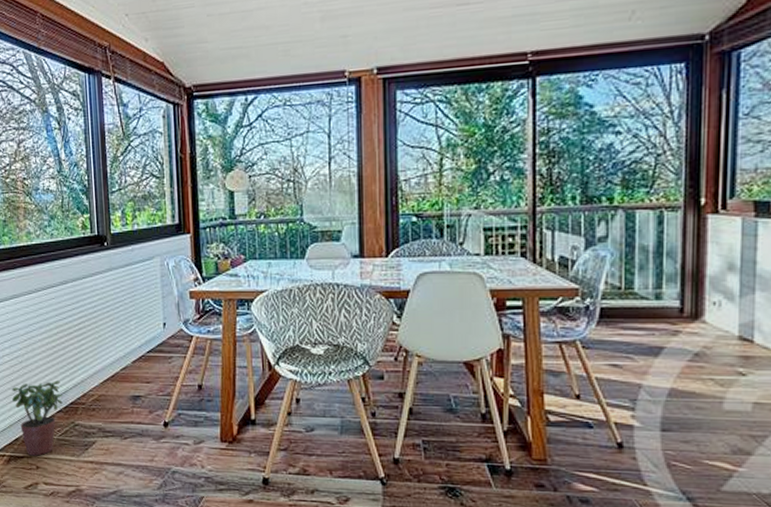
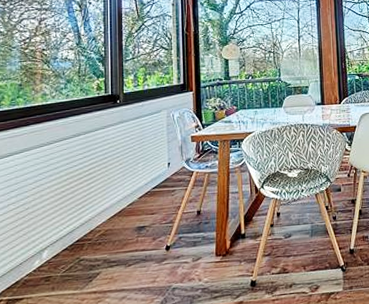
potted plant: present [12,380,63,456] -> none [15,221,69,296]

